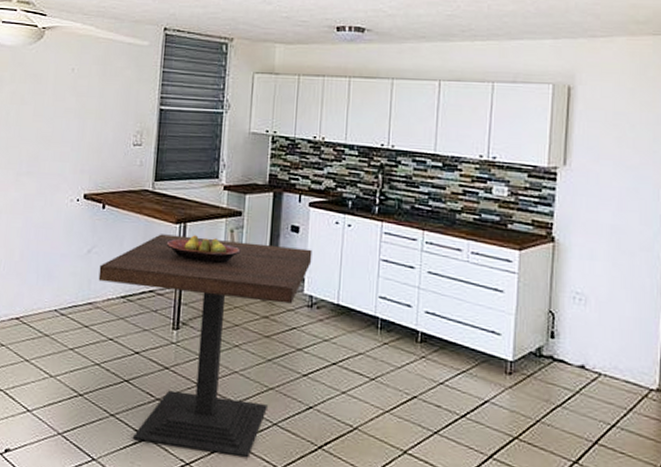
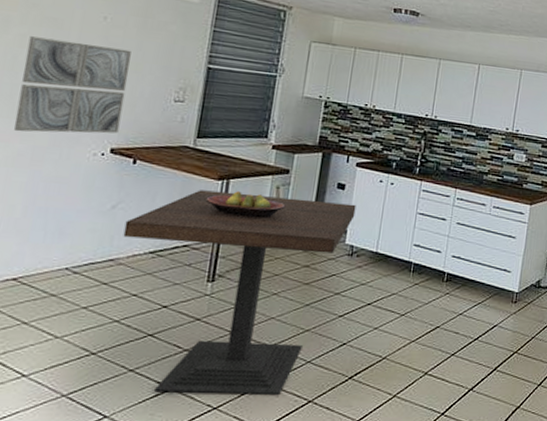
wall art: none [10,93,95,182] -> present [13,36,131,134]

